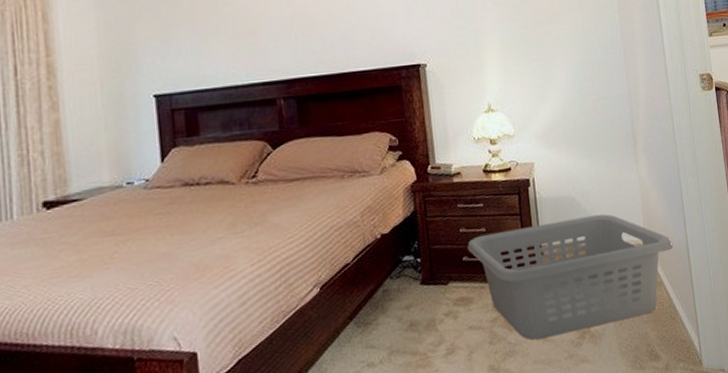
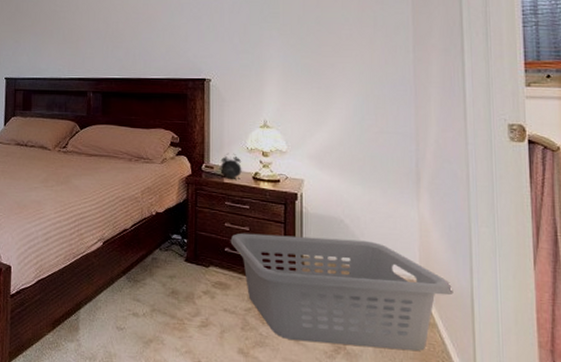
alarm clock: none [447,146,471,178] -> present [220,153,242,179]

